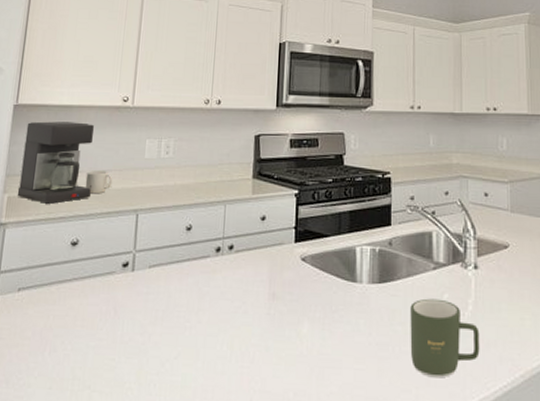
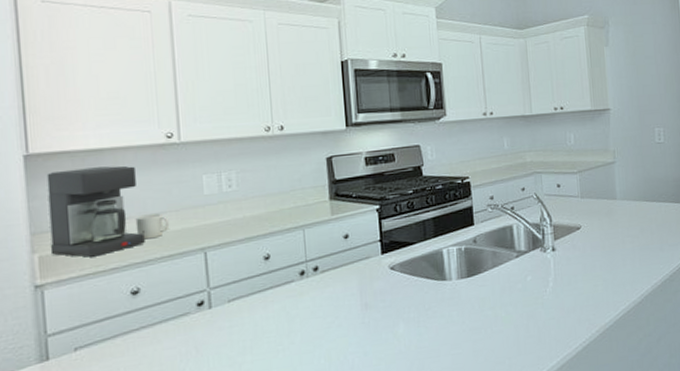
mug: present [410,298,480,378] -> none [498,281,562,348]

